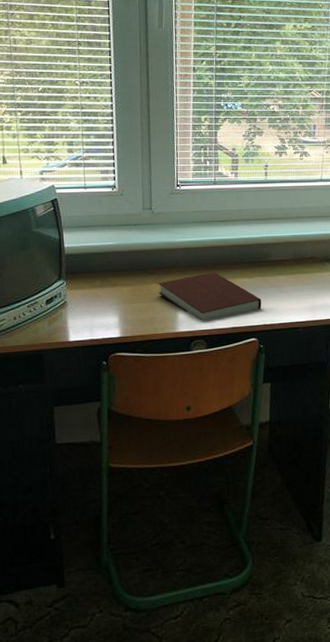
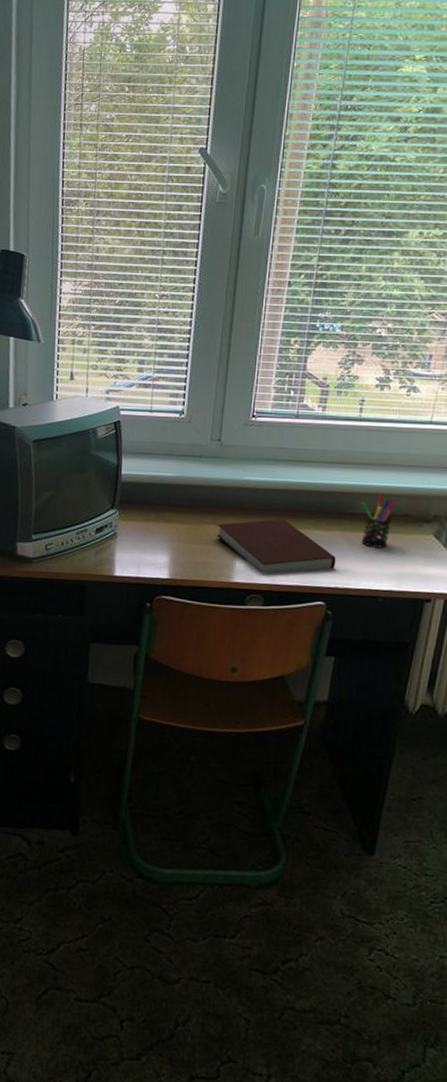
pen holder: none [276,241,303,288] -> present [361,493,396,548]

